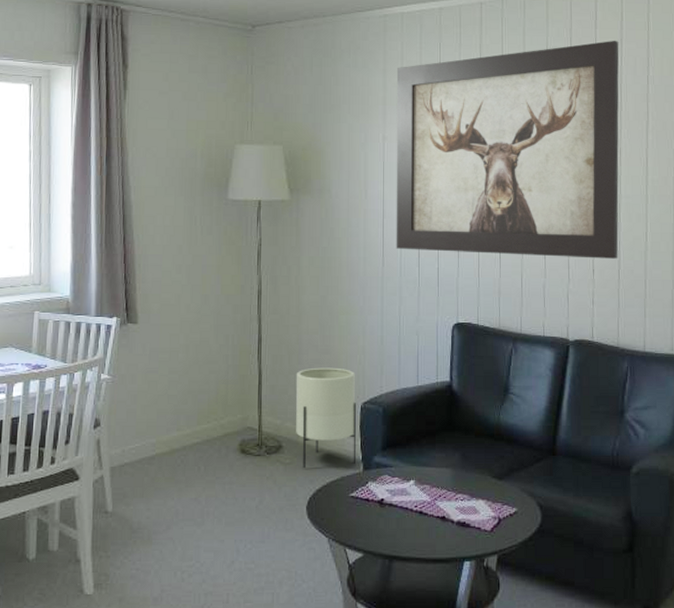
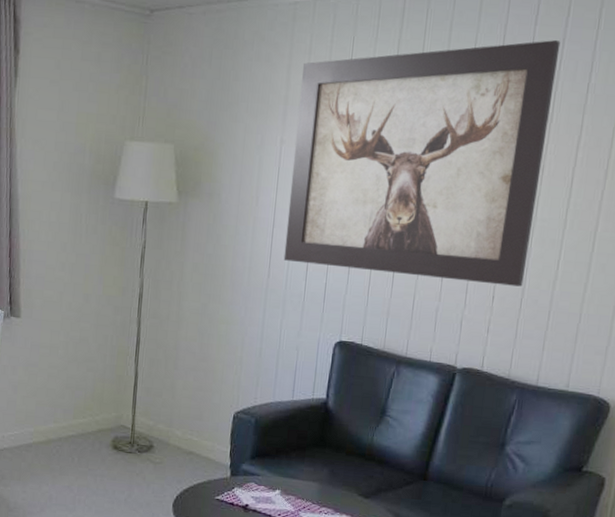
planter: present [295,367,357,469] -> none [167,374,230,469]

